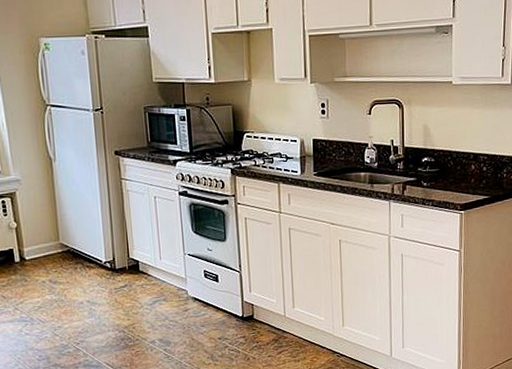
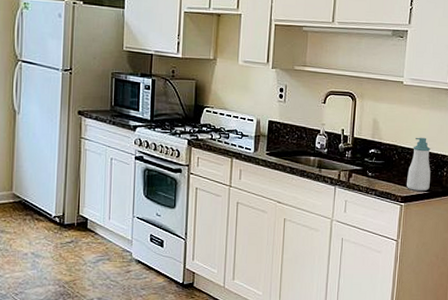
soap bottle: none [465,139,490,197] -> present [407,137,431,191]

